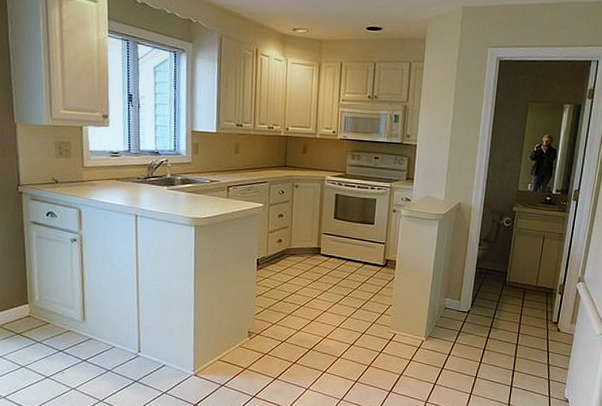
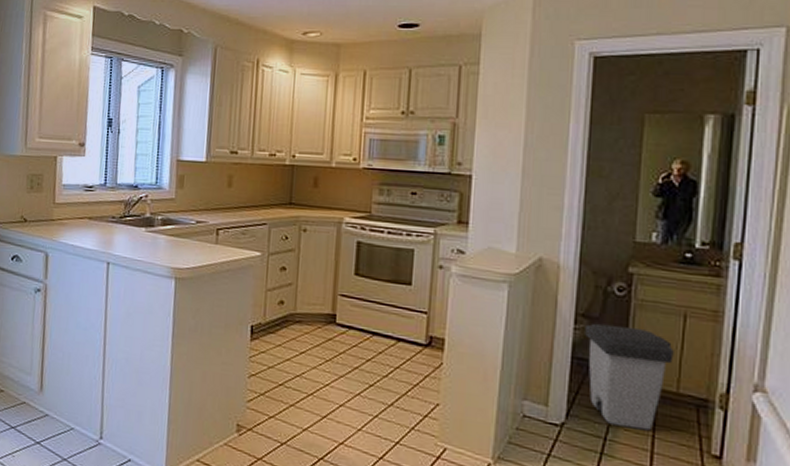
trash can: none [485,245,536,311] -> present [585,323,674,431]

